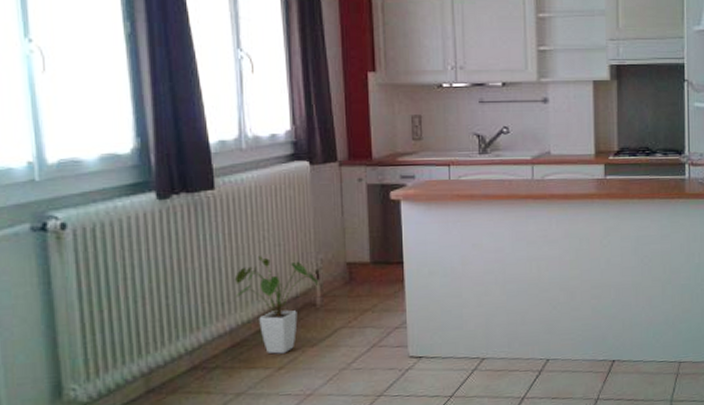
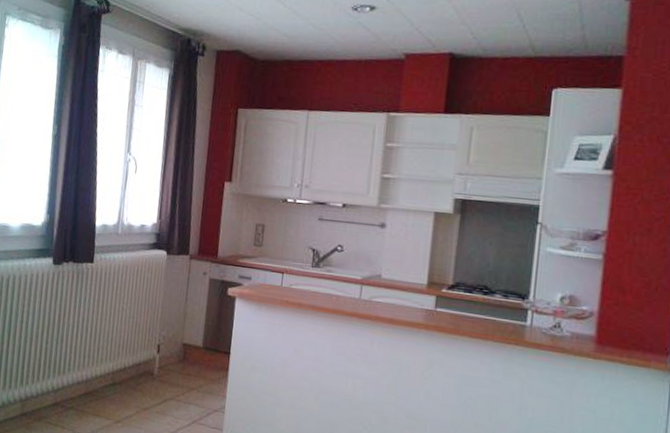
house plant: present [234,256,319,354] -> none [94,323,159,410]

